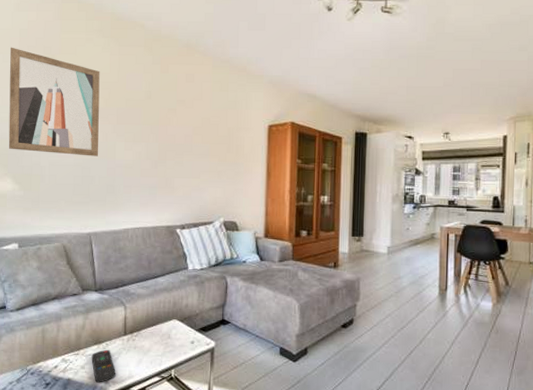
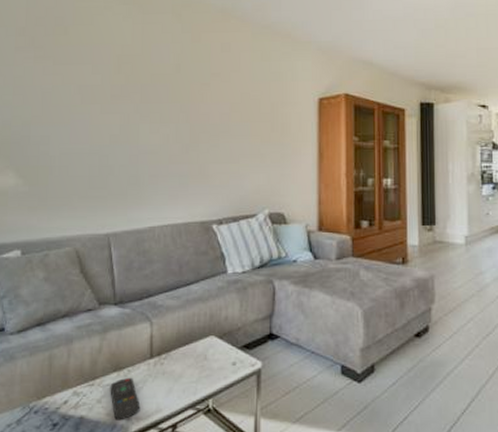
wall art: present [8,47,100,157] -> none [11,19,121,142]

